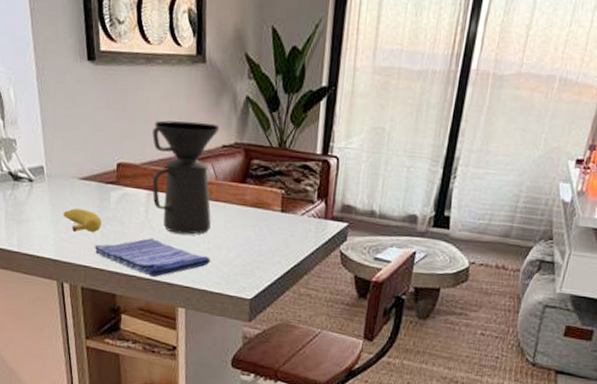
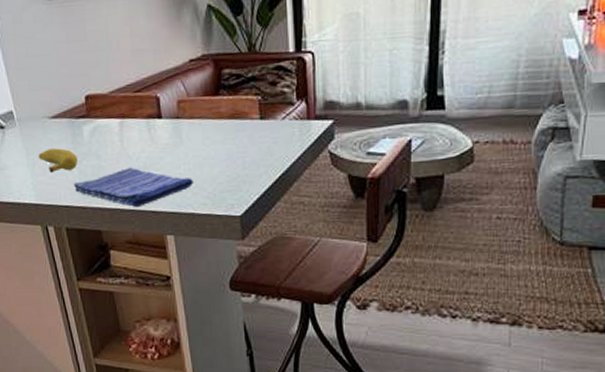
coffee maker: present [152,120,220,235] -> none [116,39,189,159]

